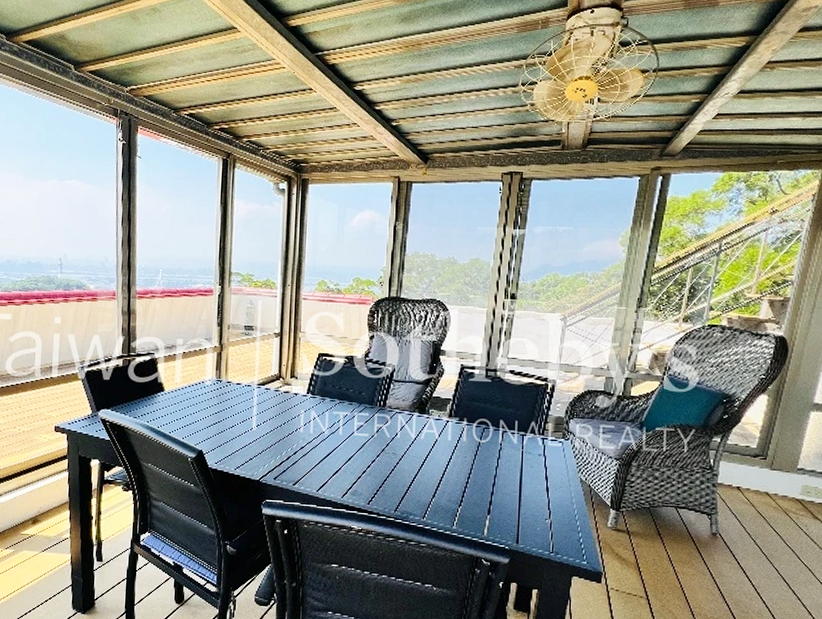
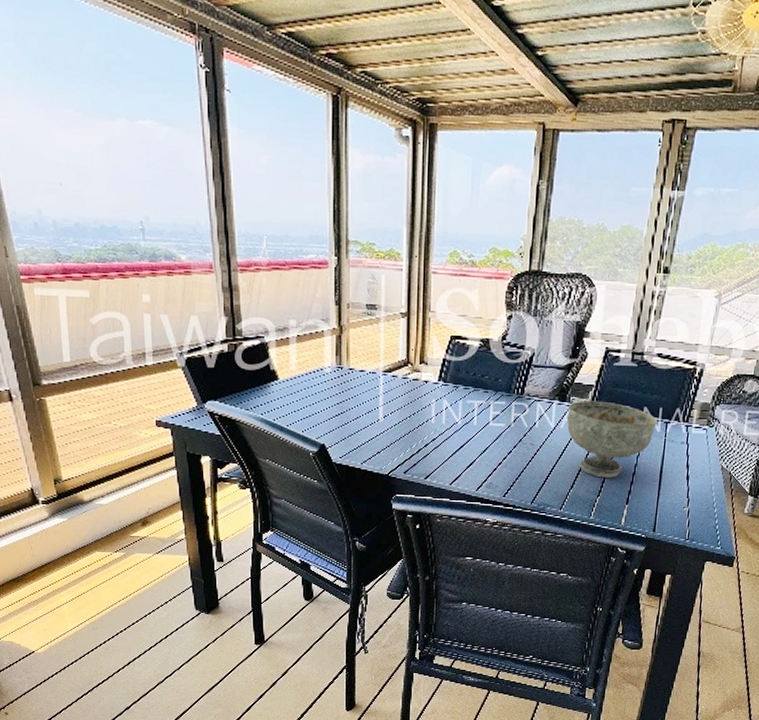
decorative bowl: none [426,413,514,488] -> present [566,400,657,478]

